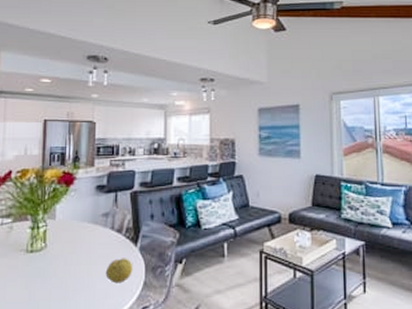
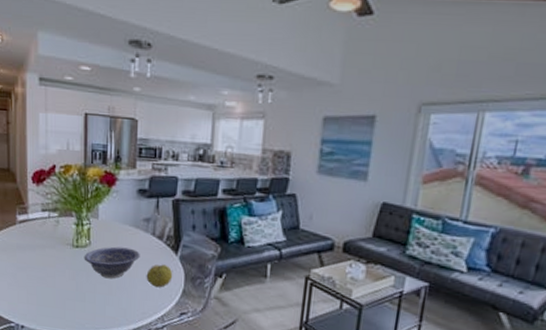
decorative bowl: none [38,246,99,282] -> present [84,246,140,279]

